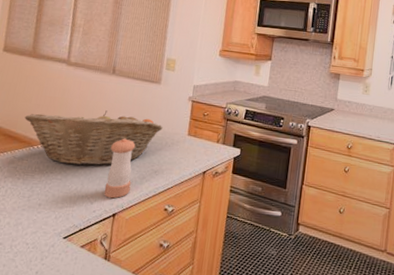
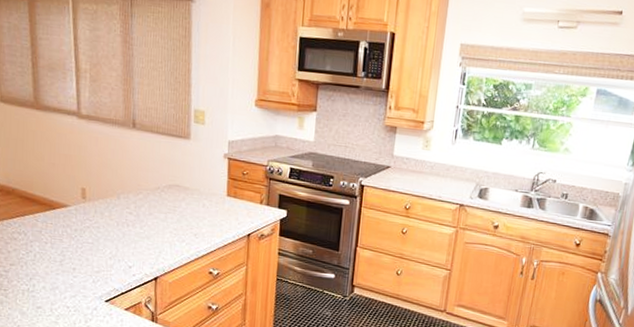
fruit basket: present [24,110,163,166] -> none [40,169,198,229]
pepper shaker: present [104,138,136,199] -> none [141,199,170,262]

